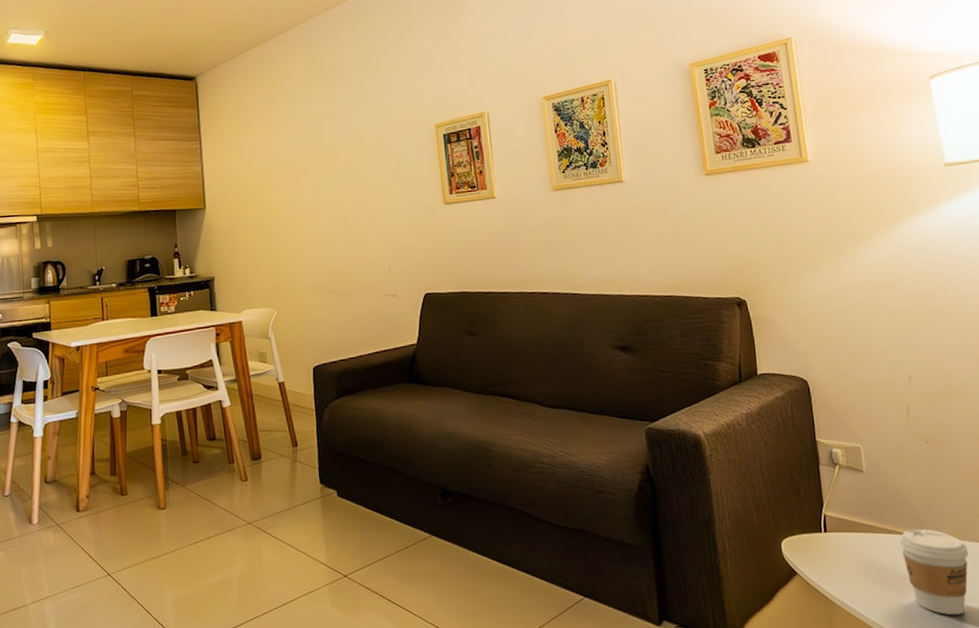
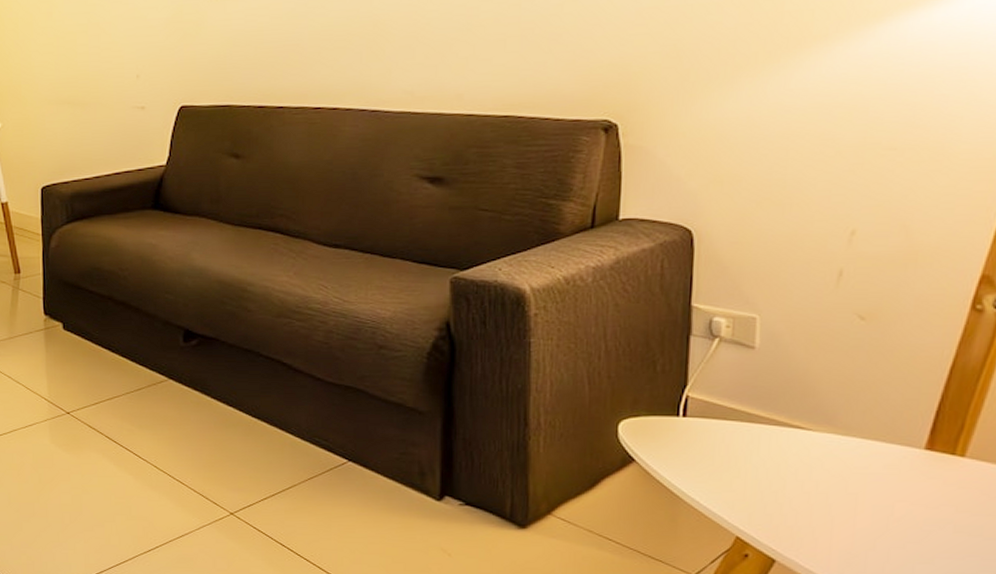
coffee cup: present [899,528,969,615] -> none [791,423,896,531]

